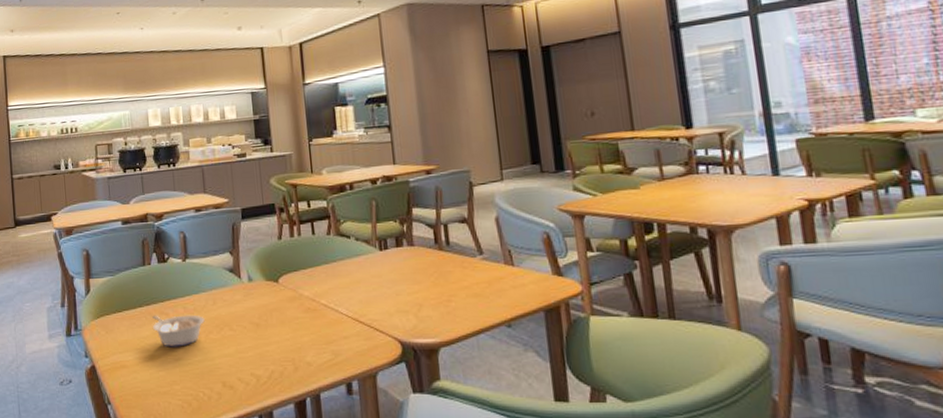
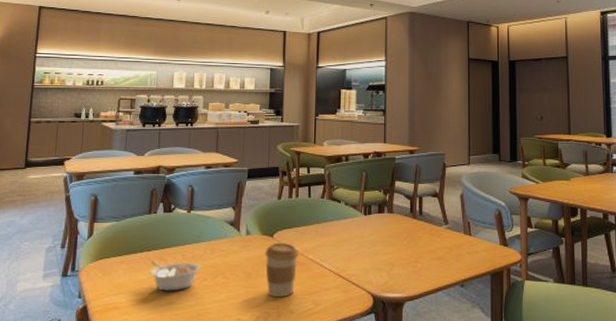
coffee cup: none [271,288,310,348] -> present [265,243,299,297]

